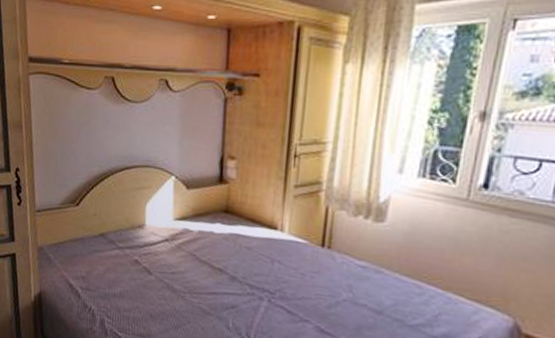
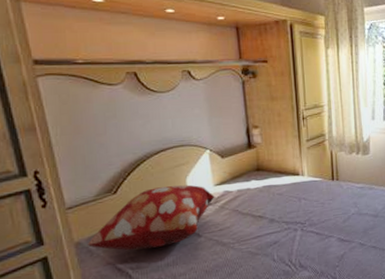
decorative pillow: none [47,207,173,275] -> present [87,185,215,250]

